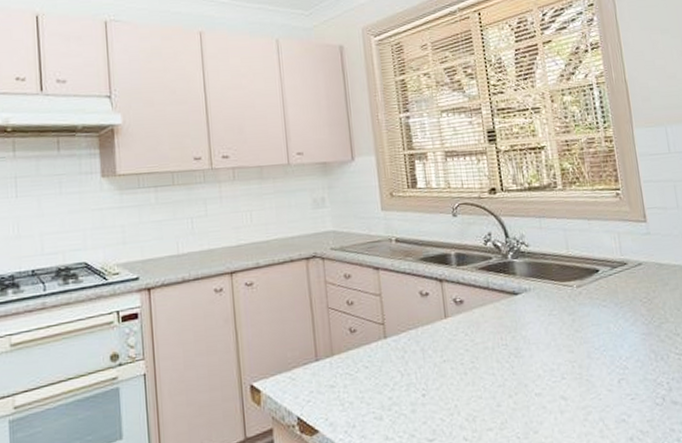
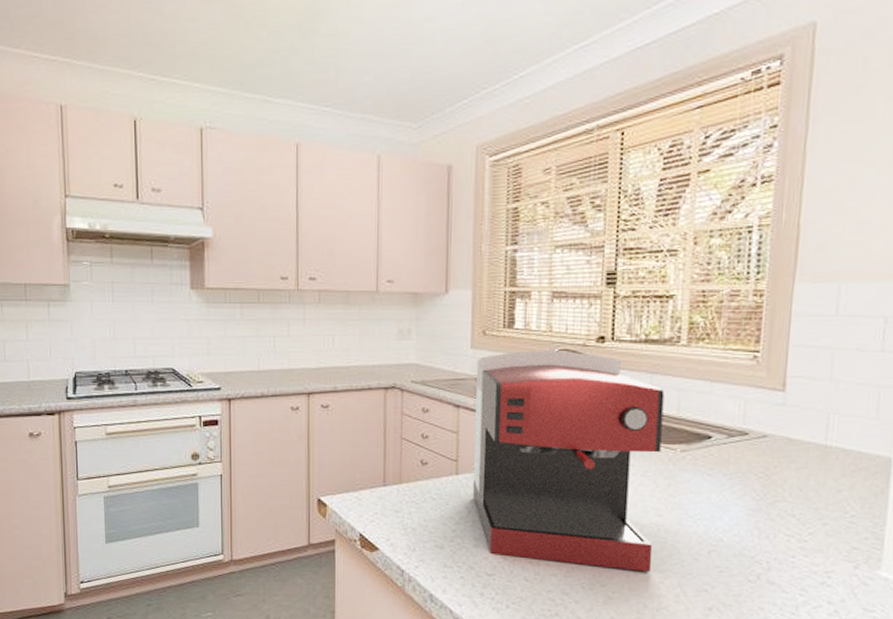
coffee maker: none [388,204,575,418] -> present [473,349,665,572]

